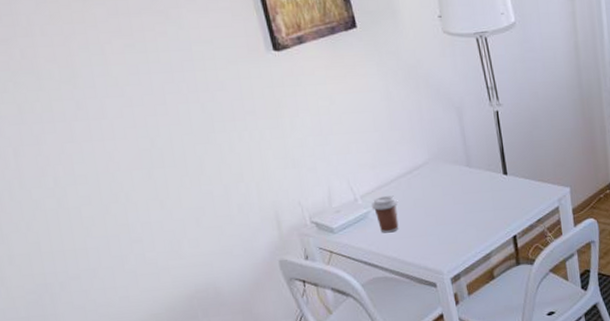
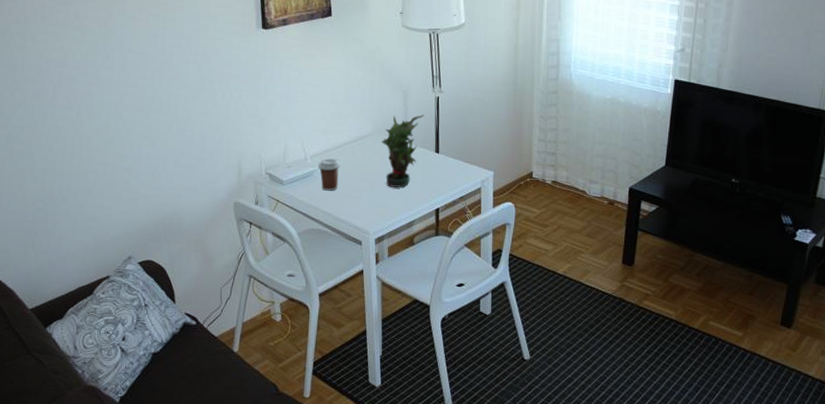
potted plant: none [441,133,485,219] -> present [382,115,424,188]

